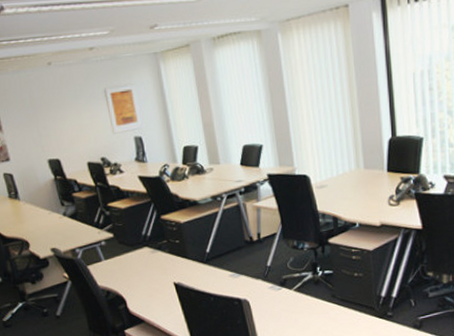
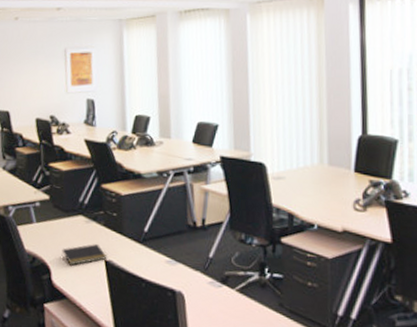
notepad: none [133,271,176,293] -> present [61,244,107,266]

